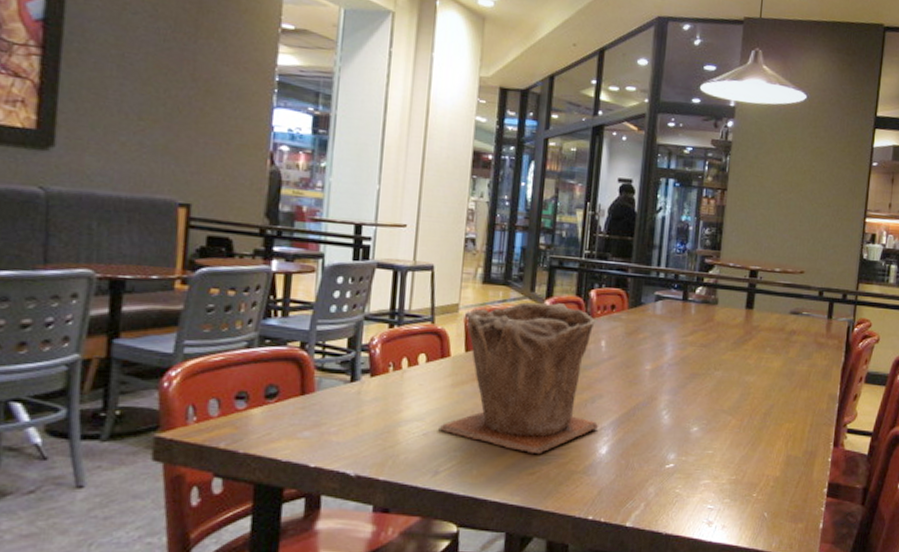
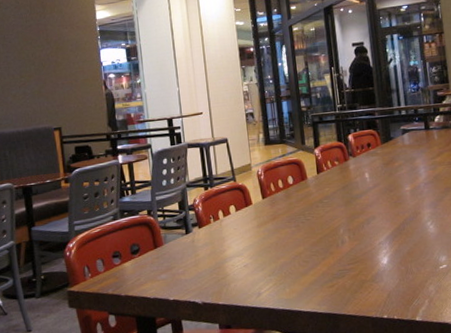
plant pot: present [440,302,599,455] -> none [255,149,377,271]

